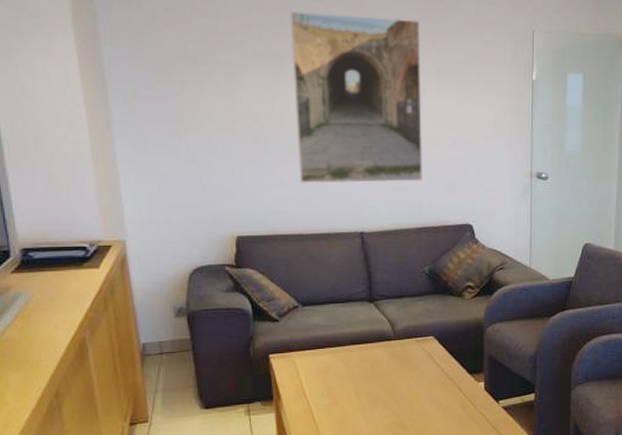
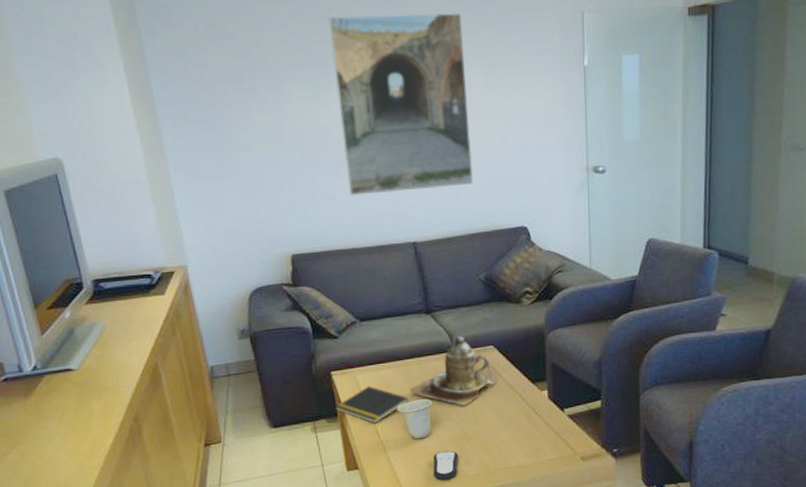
notepad: none [272,370,348,409] -> present [336,385,409,424]
cup: none [334,385,371,425] -> present [396,399,433,439]
teapot: none [347,325,434,394] -> present [409,335,496,406]

